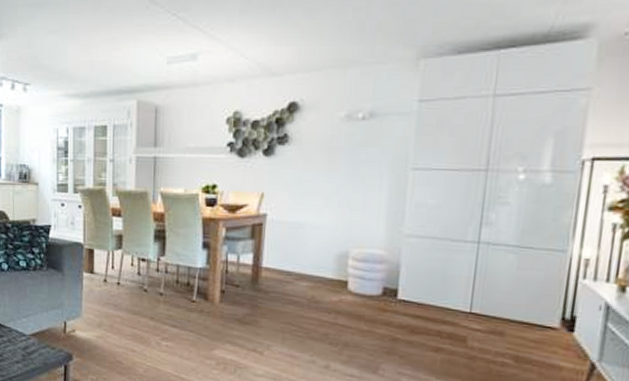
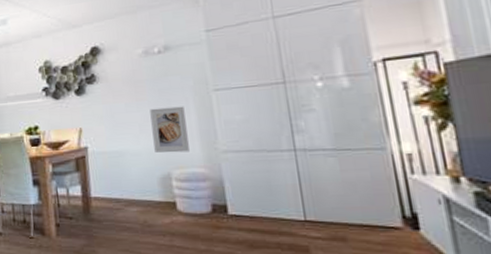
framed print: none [337,181,377,232] -> present [150,106,190,153]

